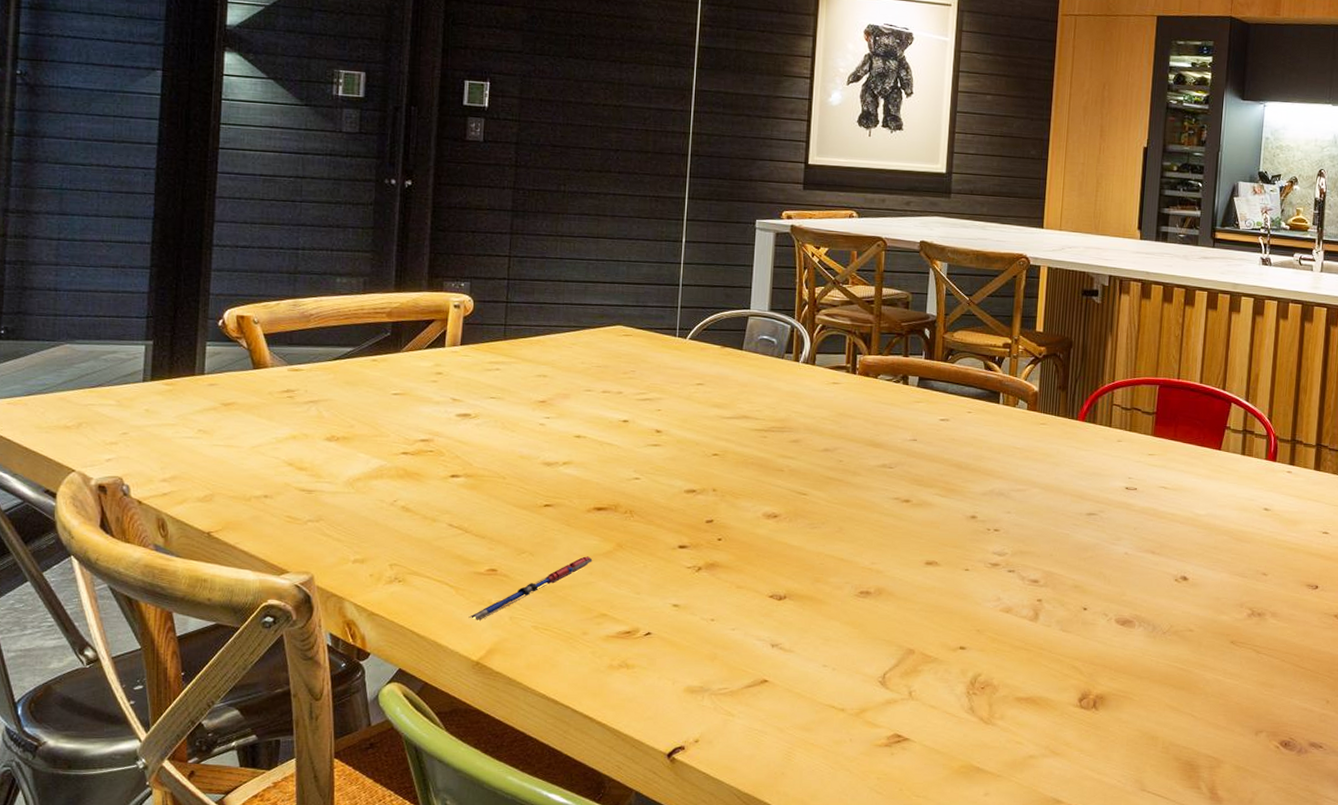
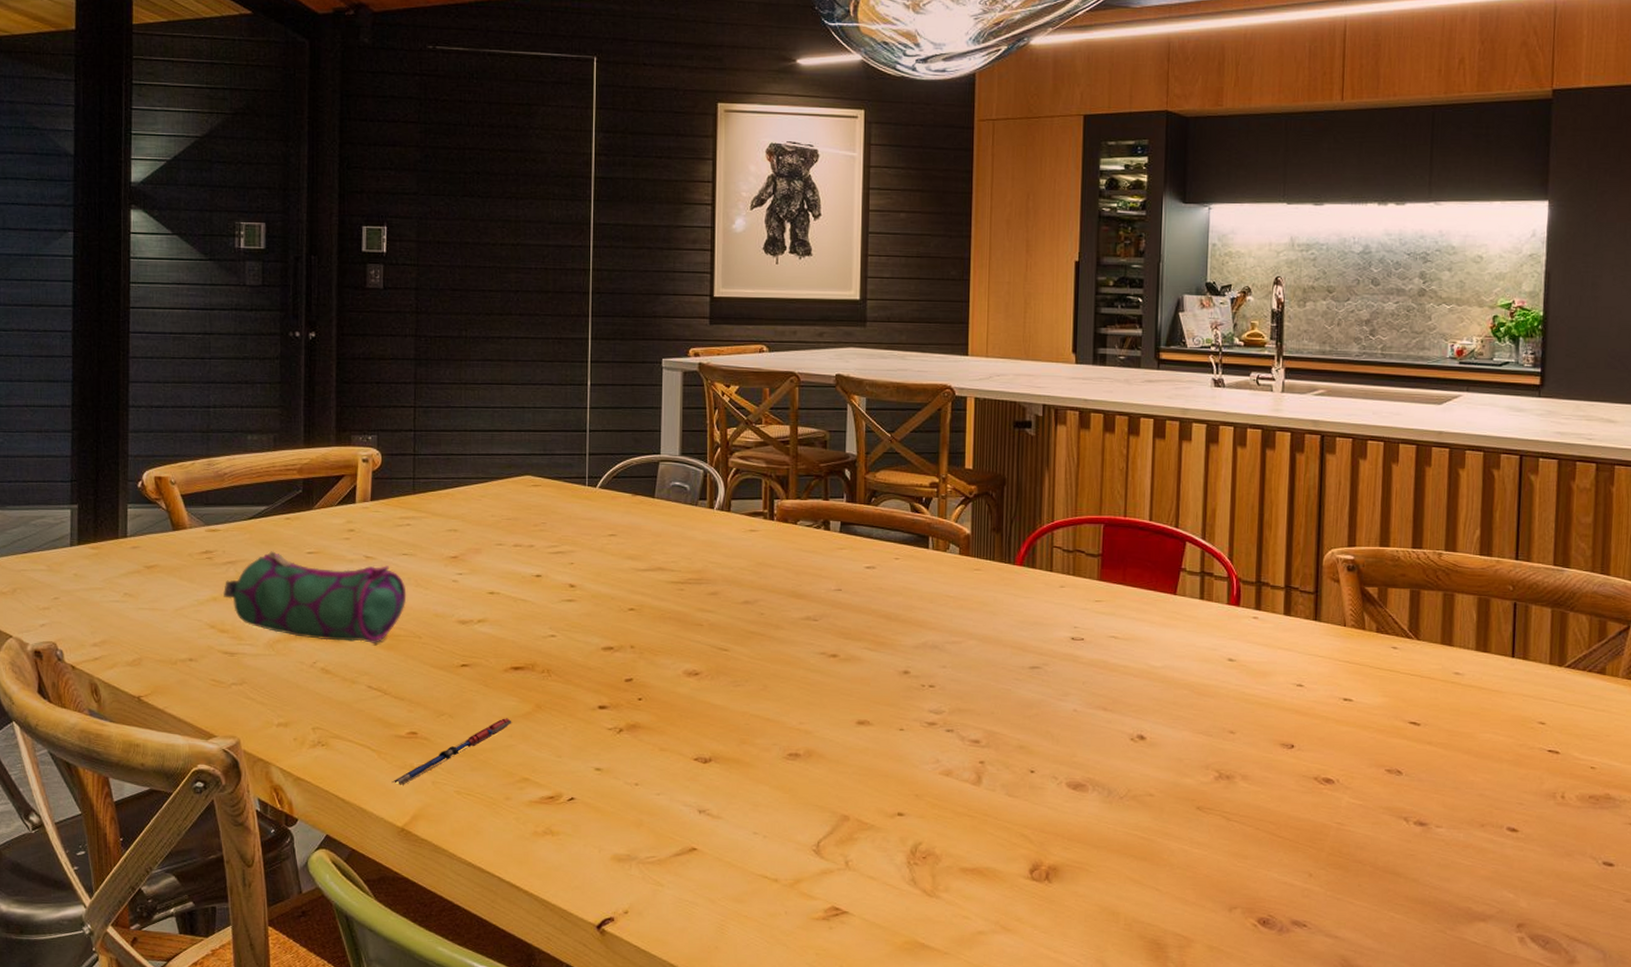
pencil case: none [302,391,493,483] -> present [222,551,407,643]

